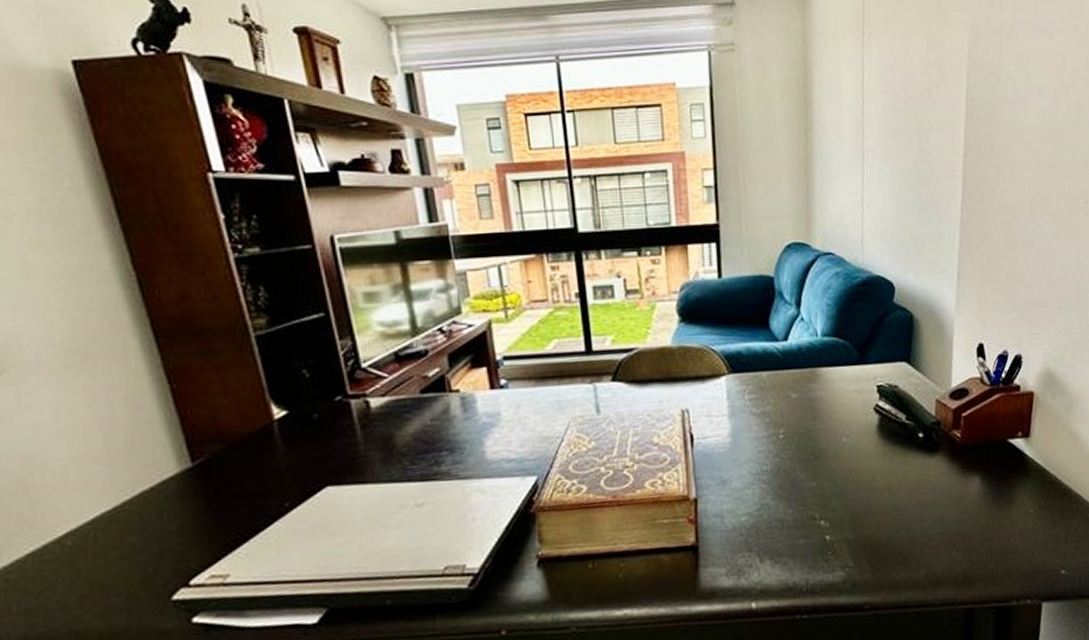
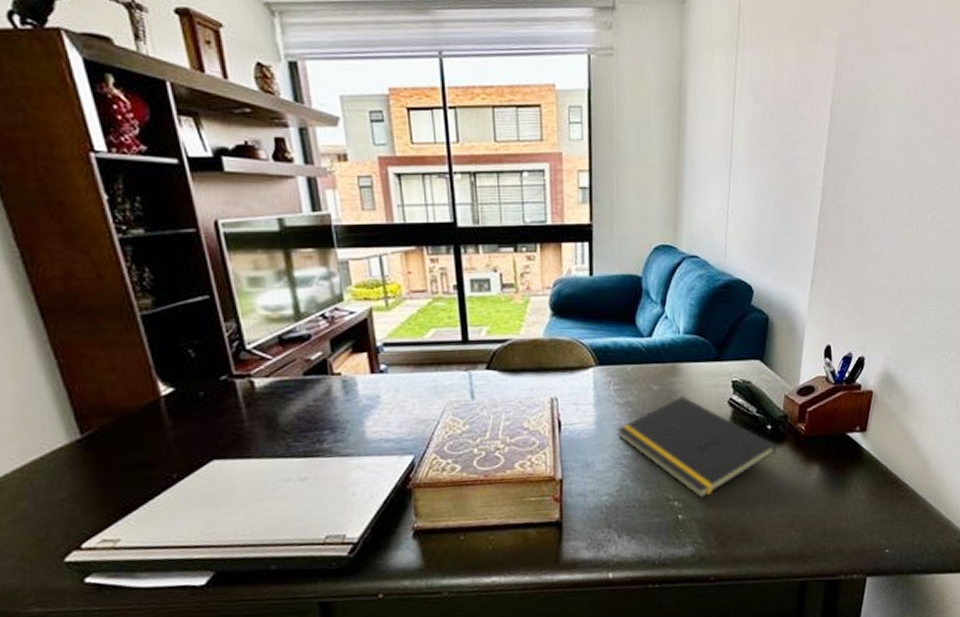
notepad: none [754,404,930,516] -> present [617,396,776,498]

